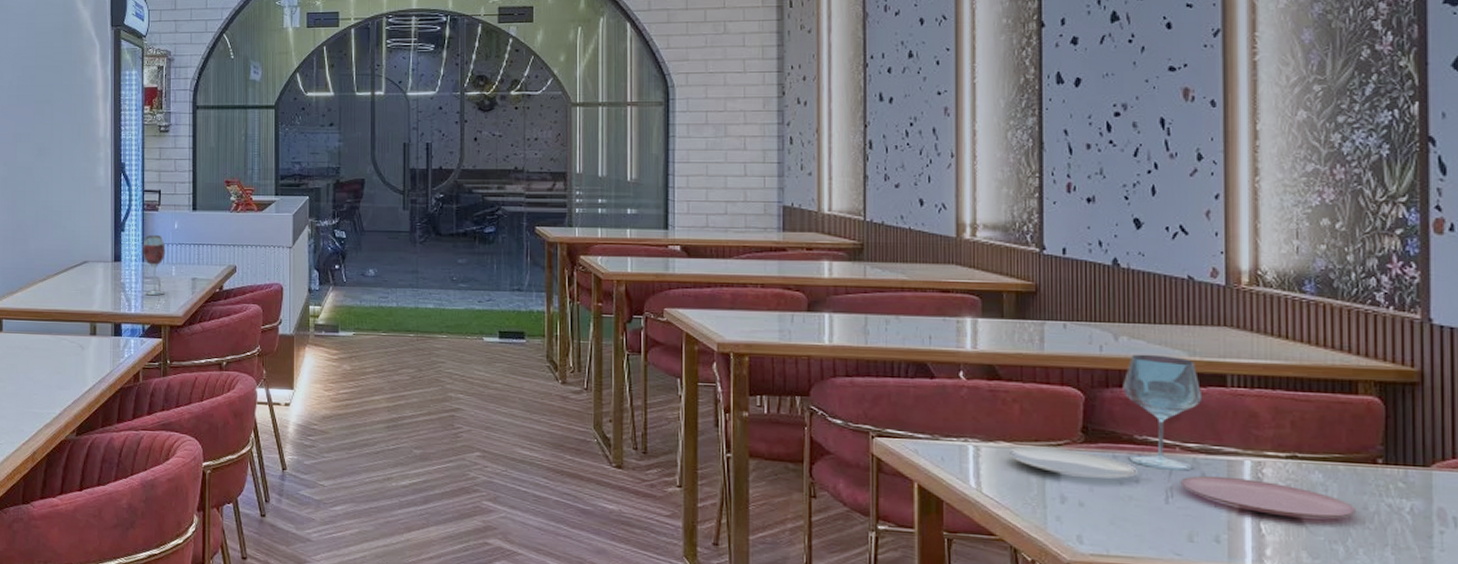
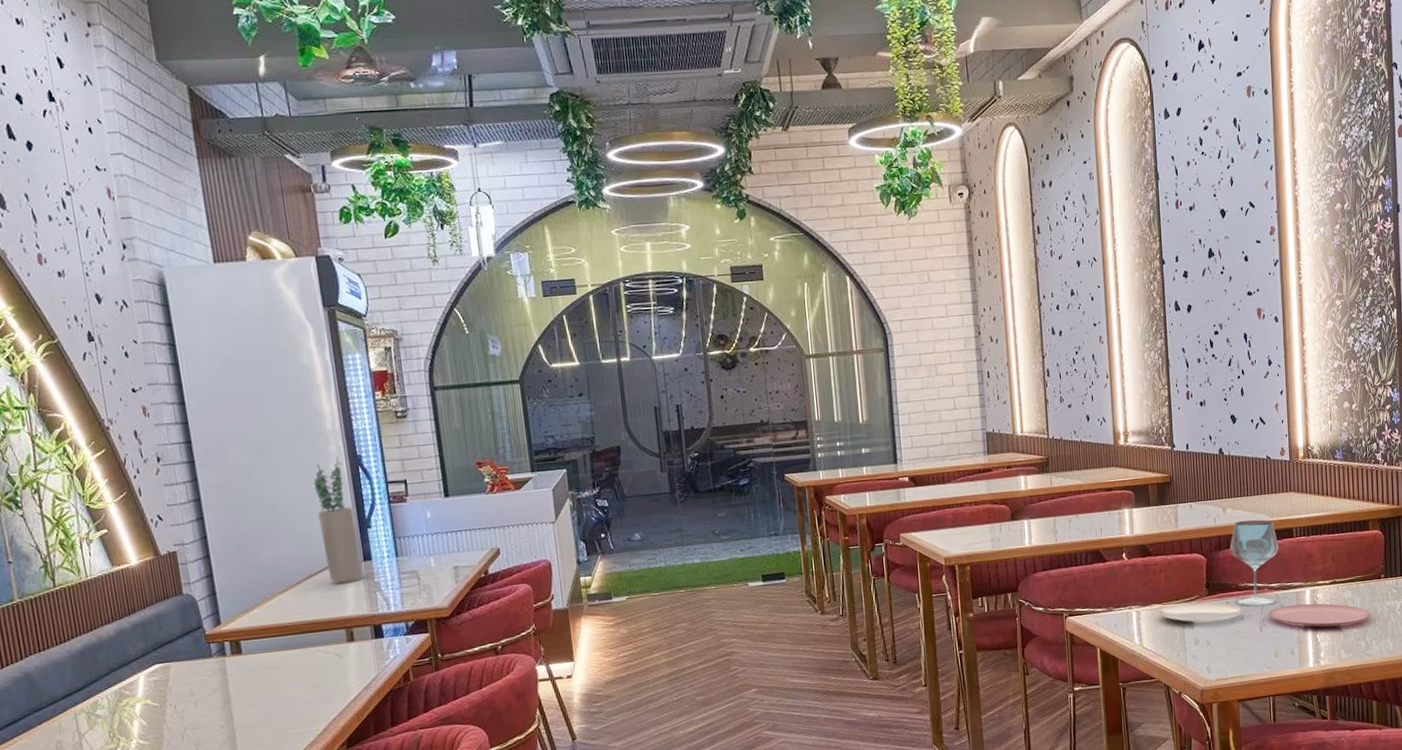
vase: none [81,162,113,281] -> present [313,456,365,585]
wineglass: present [143,235,165,296] -> none [394,527,426,592]

